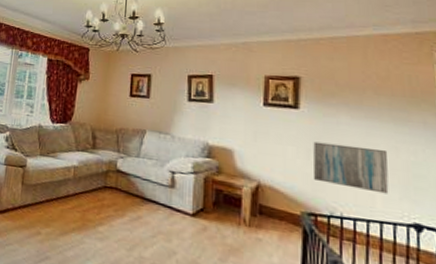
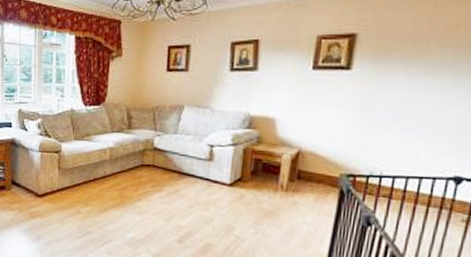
wall art: present [313,141,389,194] -> none [356,103,441,151]

